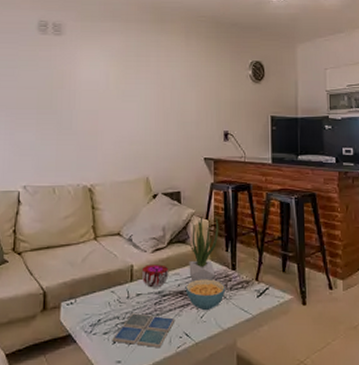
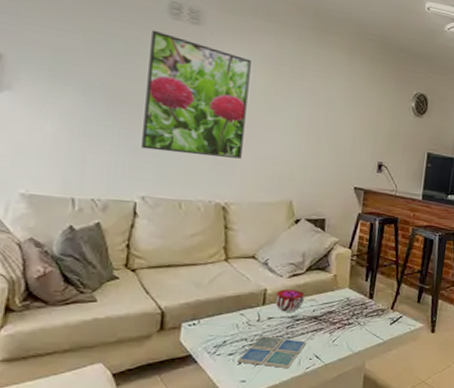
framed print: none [22,45,104,144] -> present [141,29,251,159]
cereal bowl: present [185,279,226,311] -> none [320,306,361,336]
potted plant: present [189,215,219,282] -> none [325,245,362,308]

